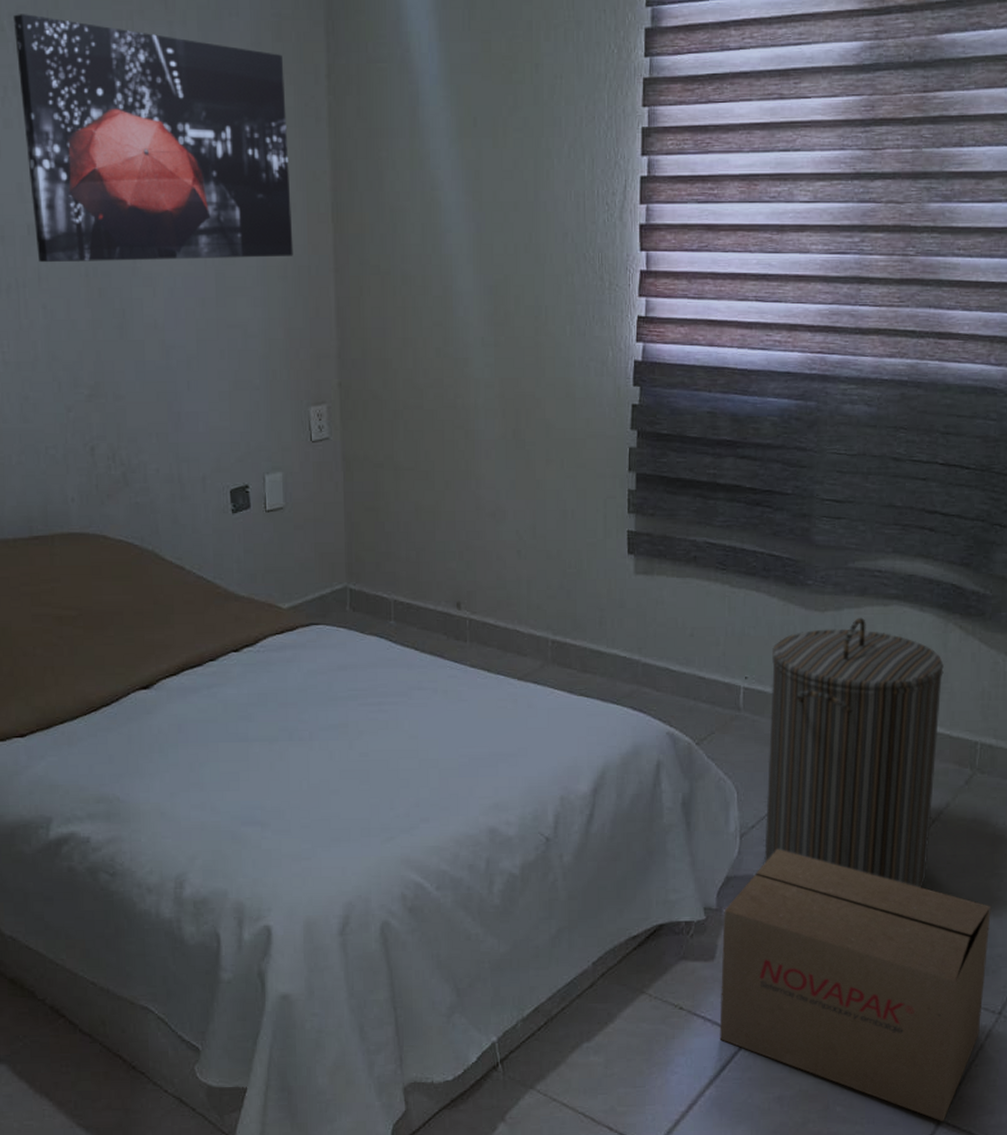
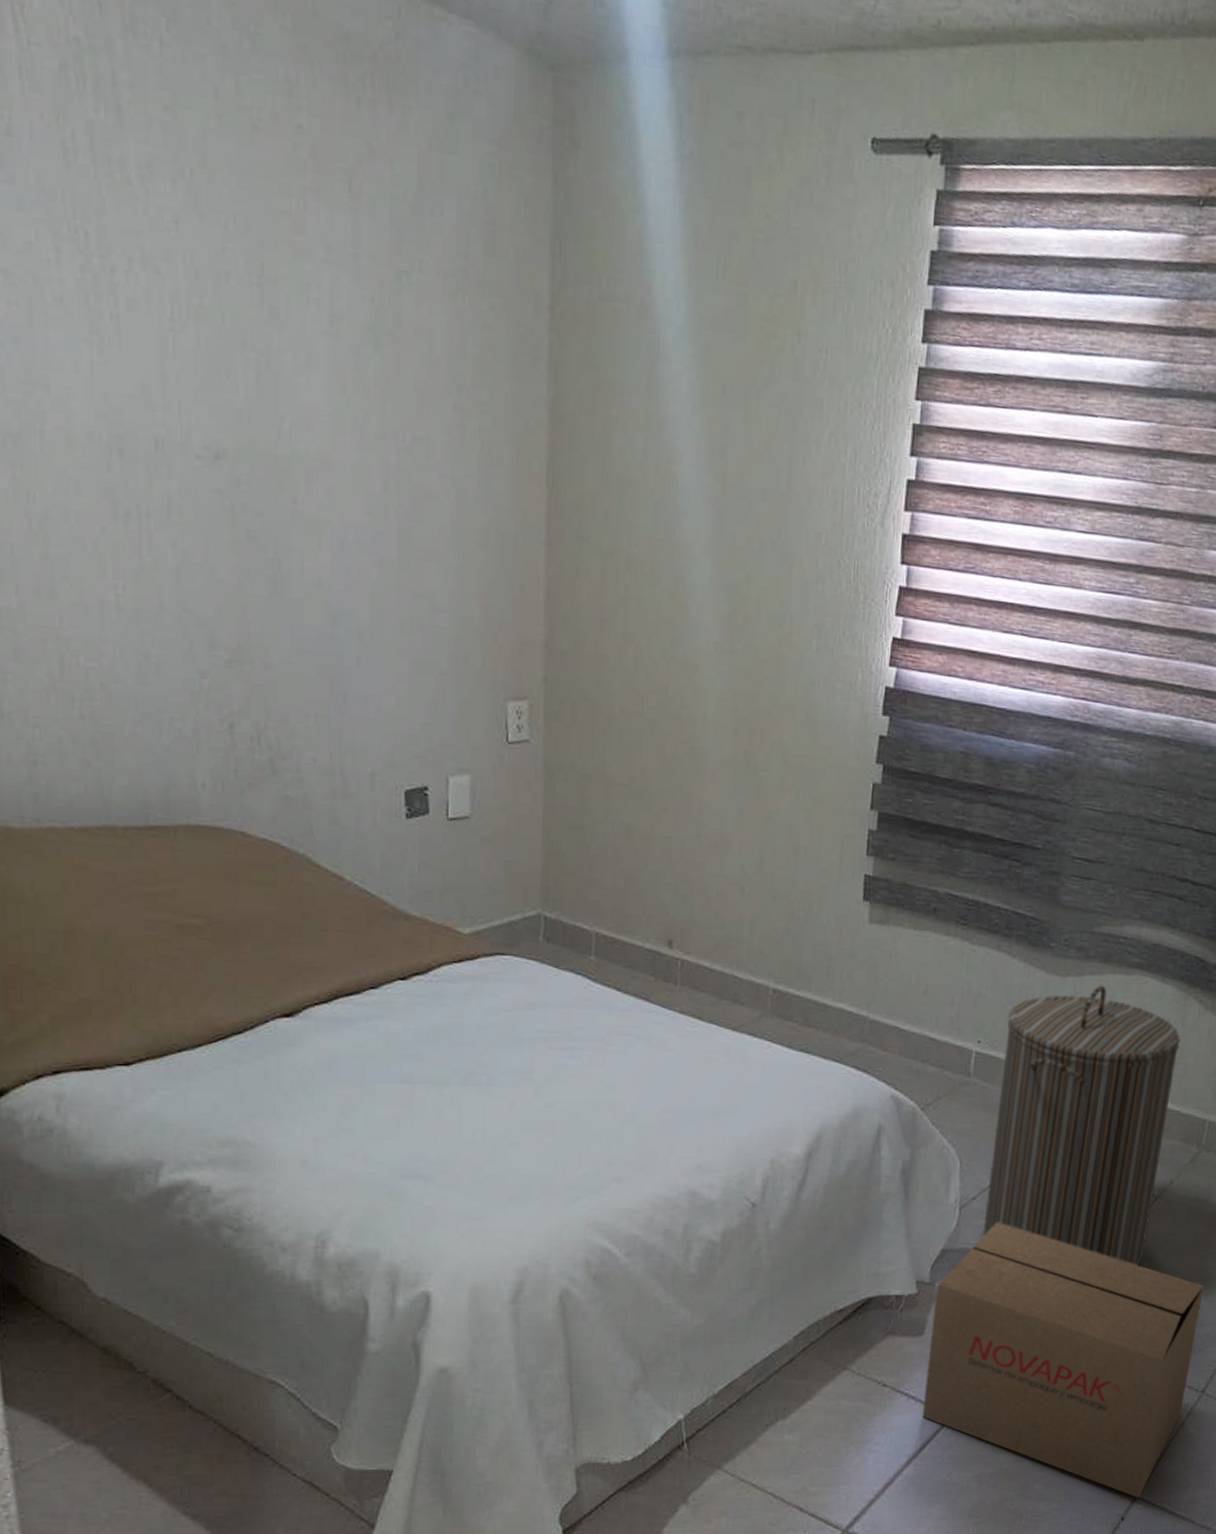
wall art: present [13,14,294,263] -> none [144,165,498,521]

